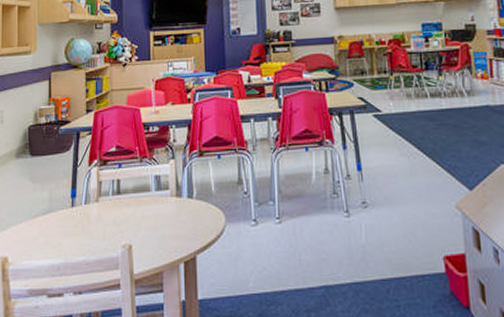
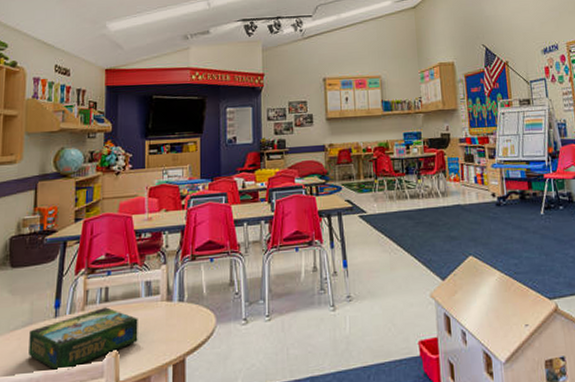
board game: none [50,200,150,261] -> present [29,307,138,372]

